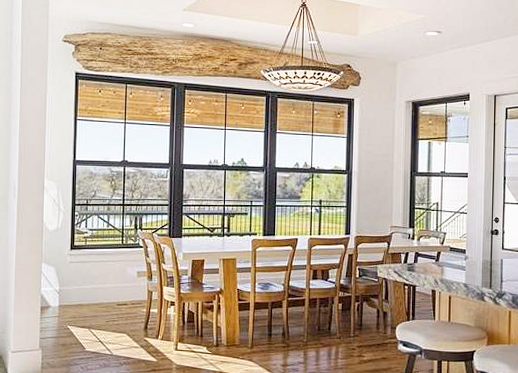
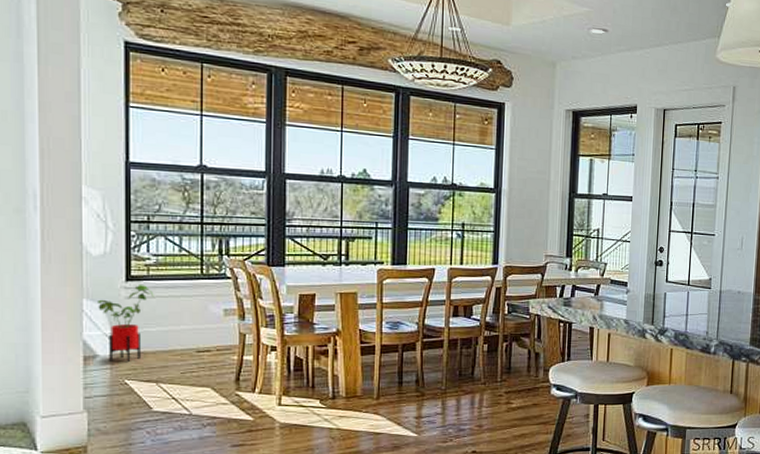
house plant: none [51,252,89,311] -> present [98,285,154,362]

